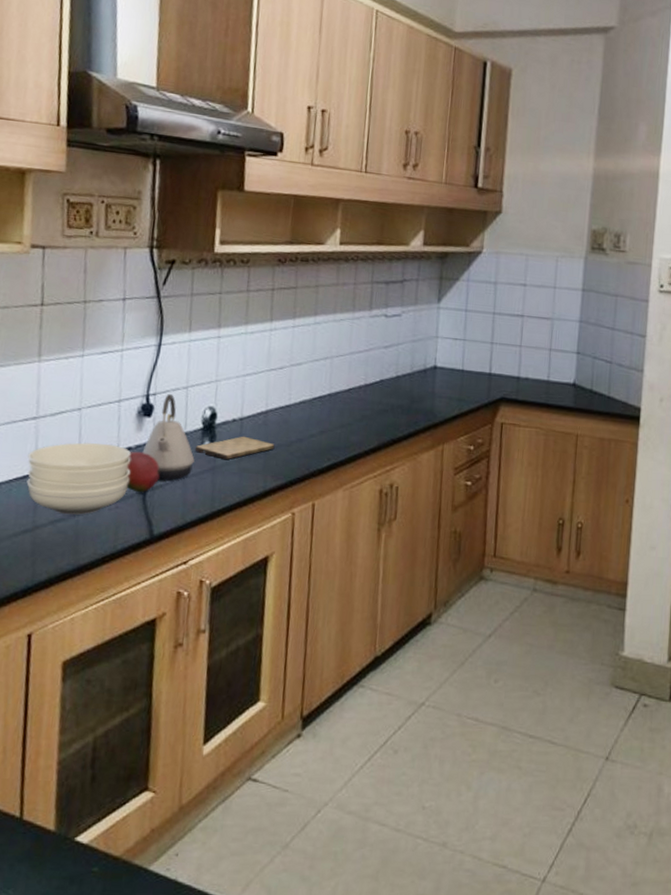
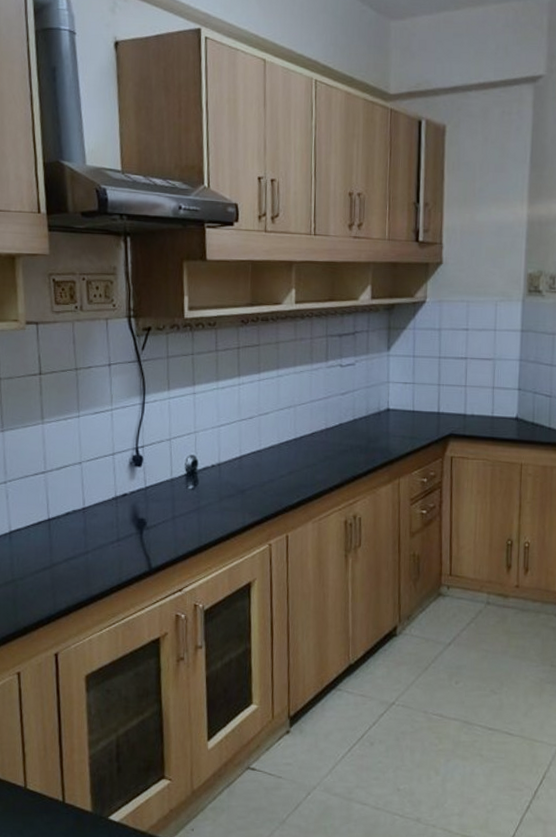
bowl: present [26,442,131,515] -> none [41,491,128,553]
fruit: present [127,451,161,492] -> none [125,497,154,532]
kettle: present [142,394,195,481] -> none [136,446,182,521]
cutting board: present [194,436,275,459] -> none [181,479,250,500]

